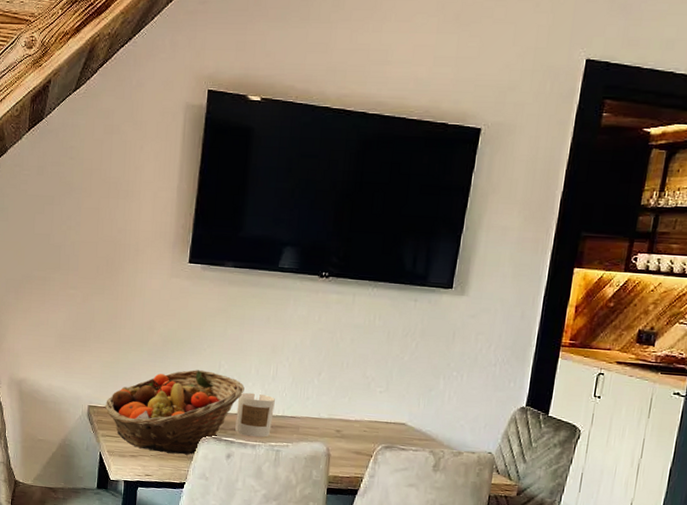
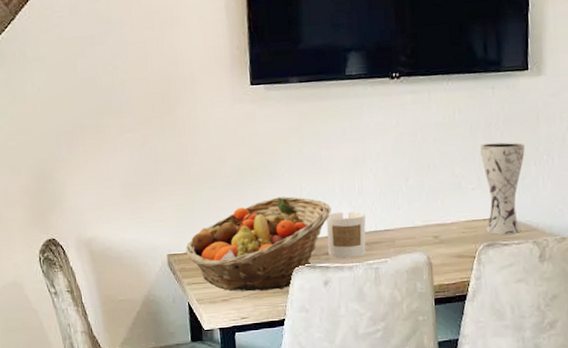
vase: none [386,351,438,441] -> present [480,142,526,235]

